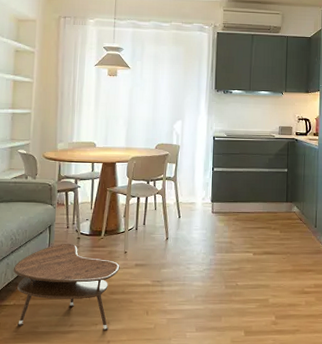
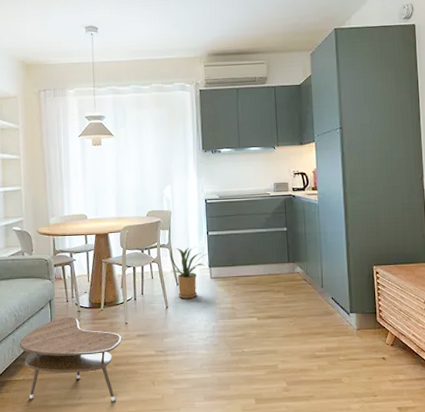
house plant: none [175,180,211,231] -> present [170,246,208,299]

